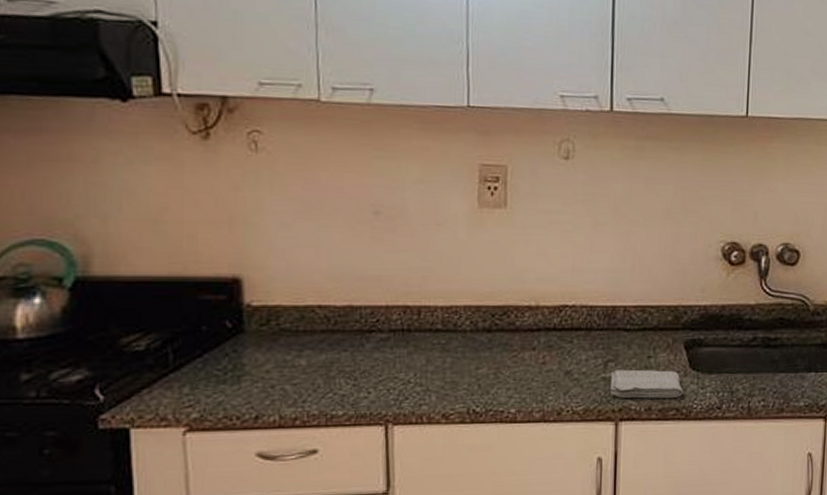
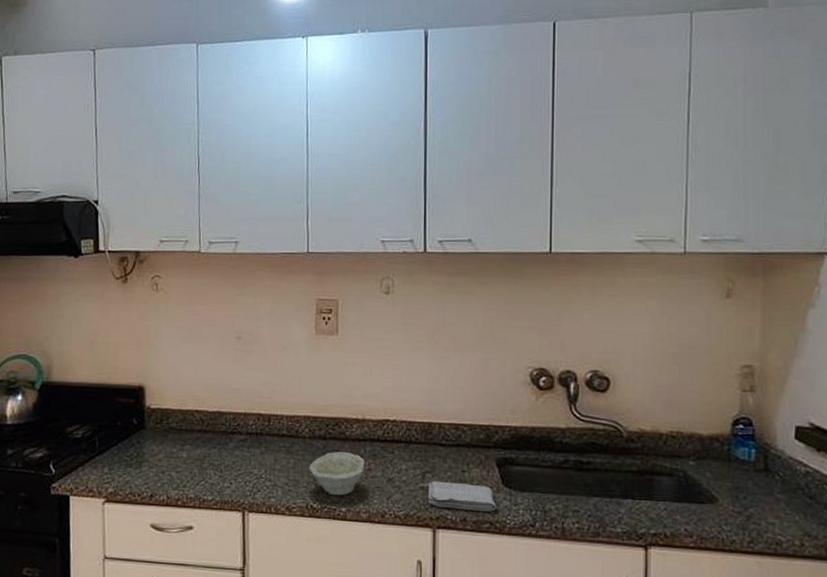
bowl: none [470,344,539,396] -> present [309,451,365,496]

